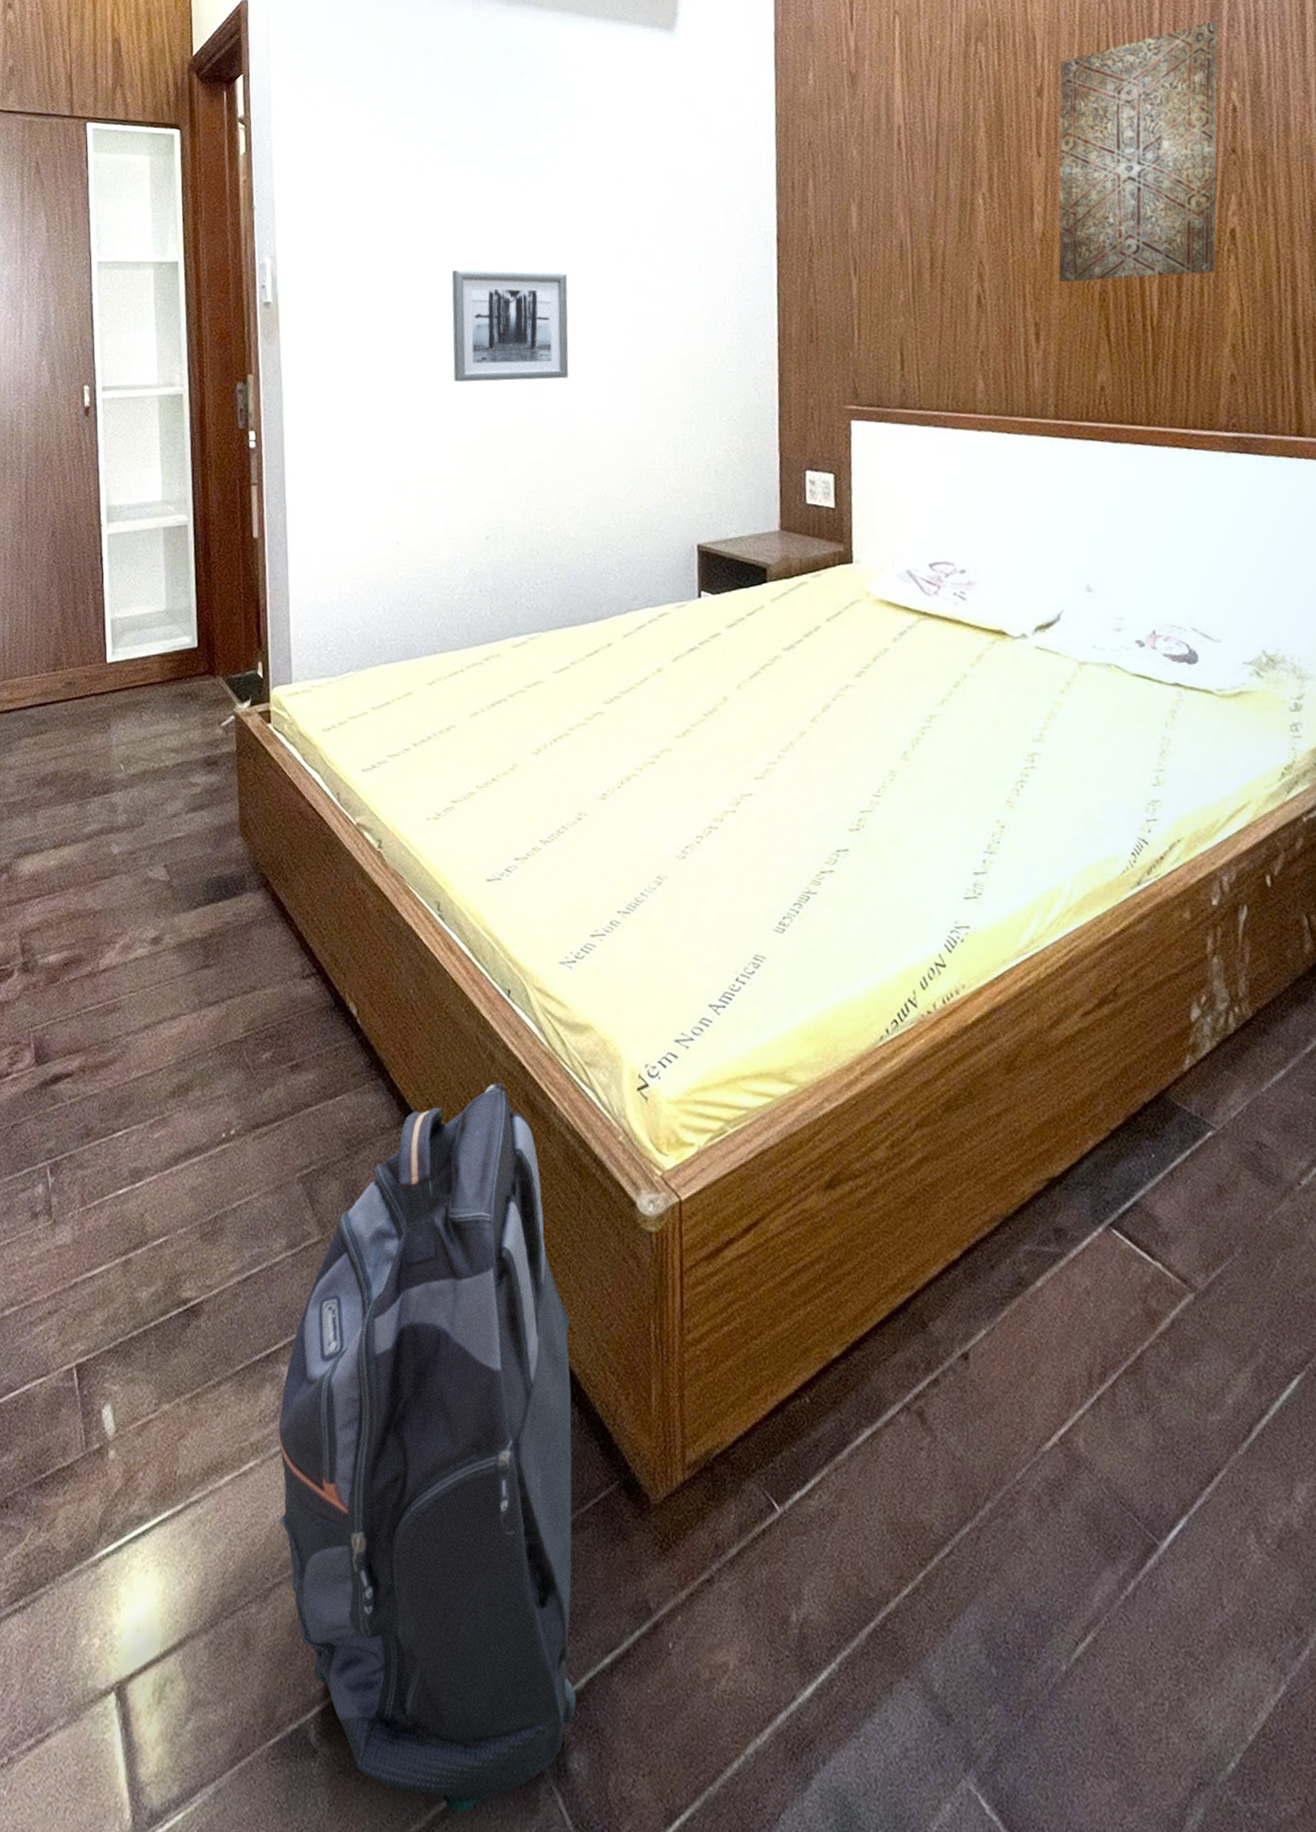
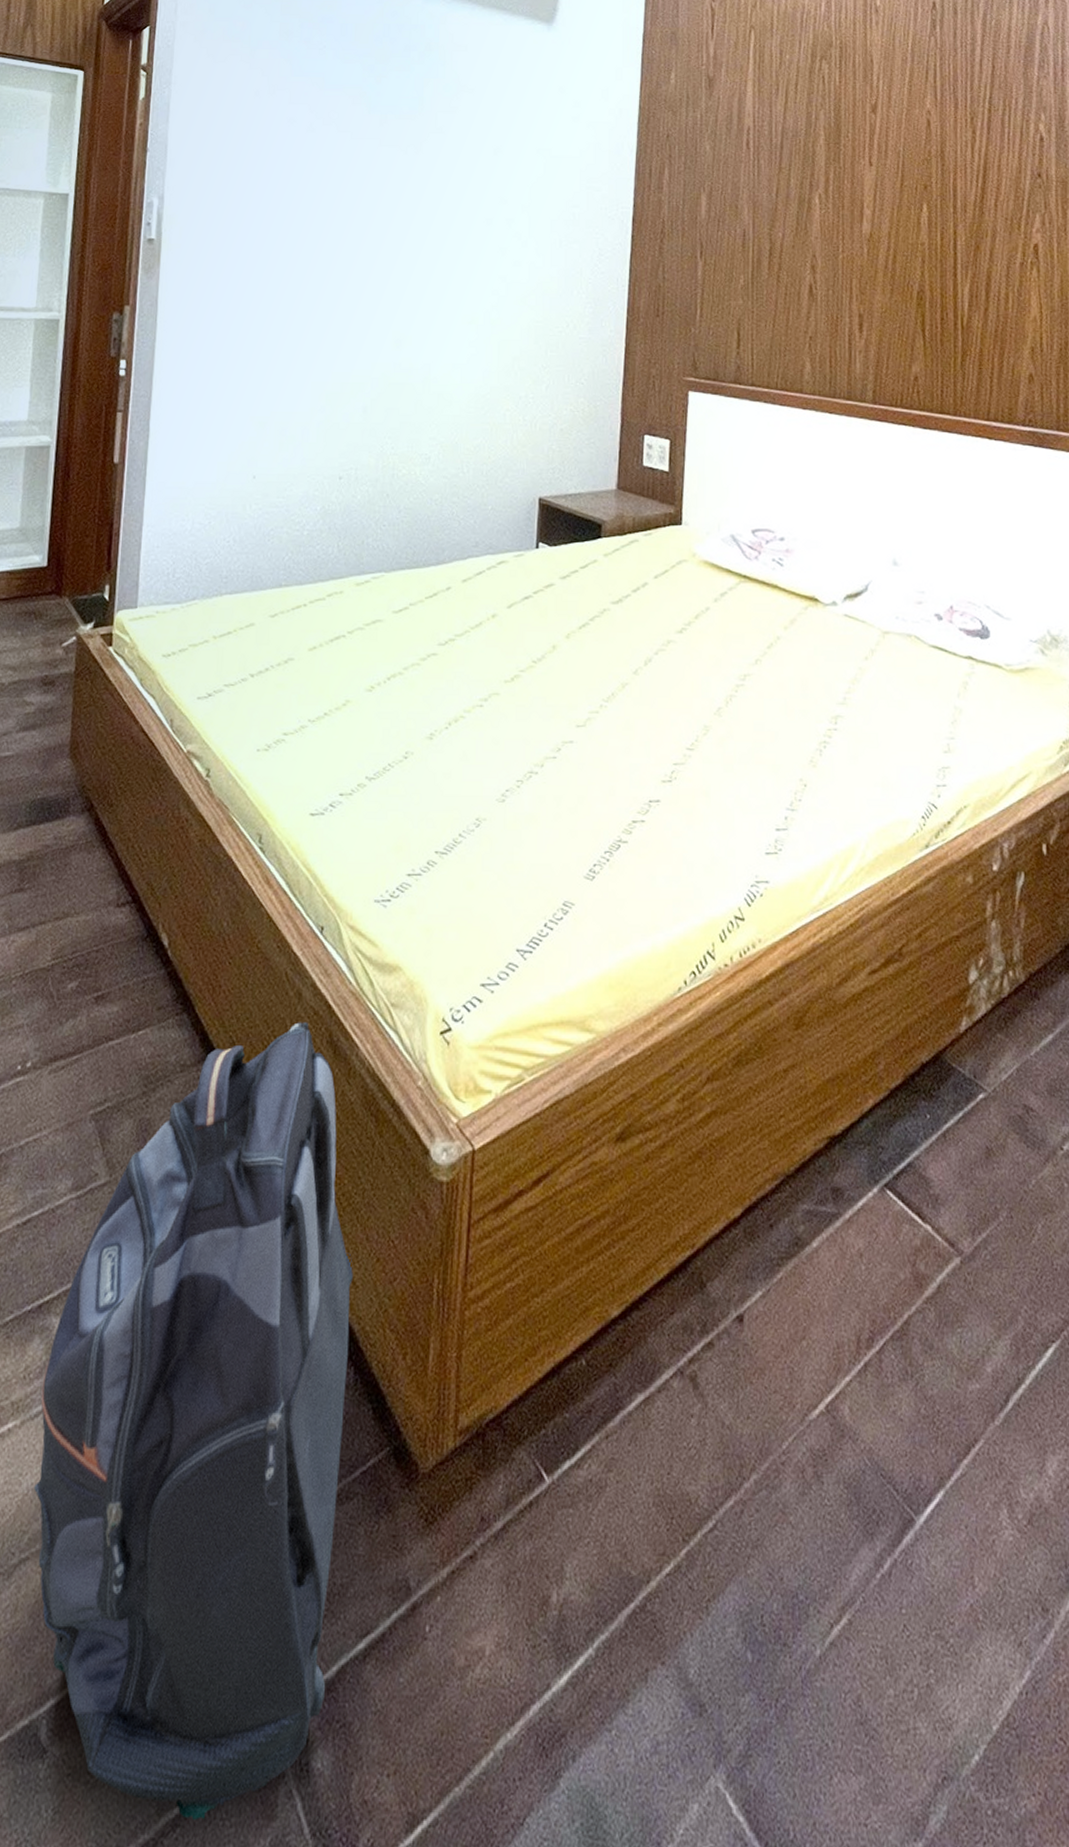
wall art: present [451,269,569,382] -> none [322,223,438,332]
wall art: present [1058,21,1218,282] -> none [882,61,1031,282]

